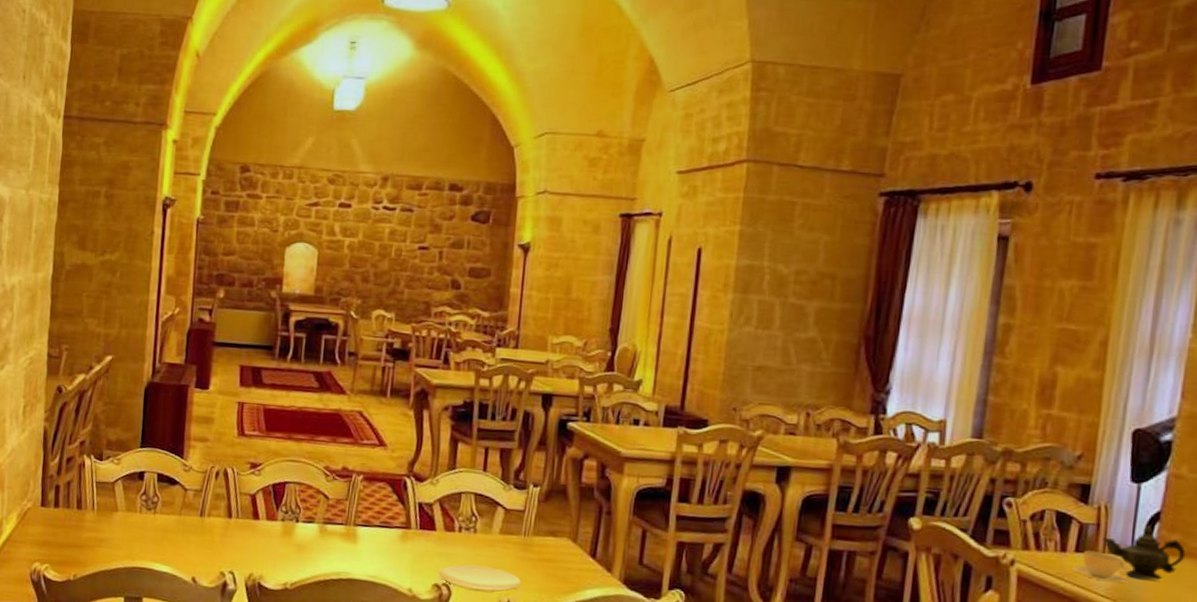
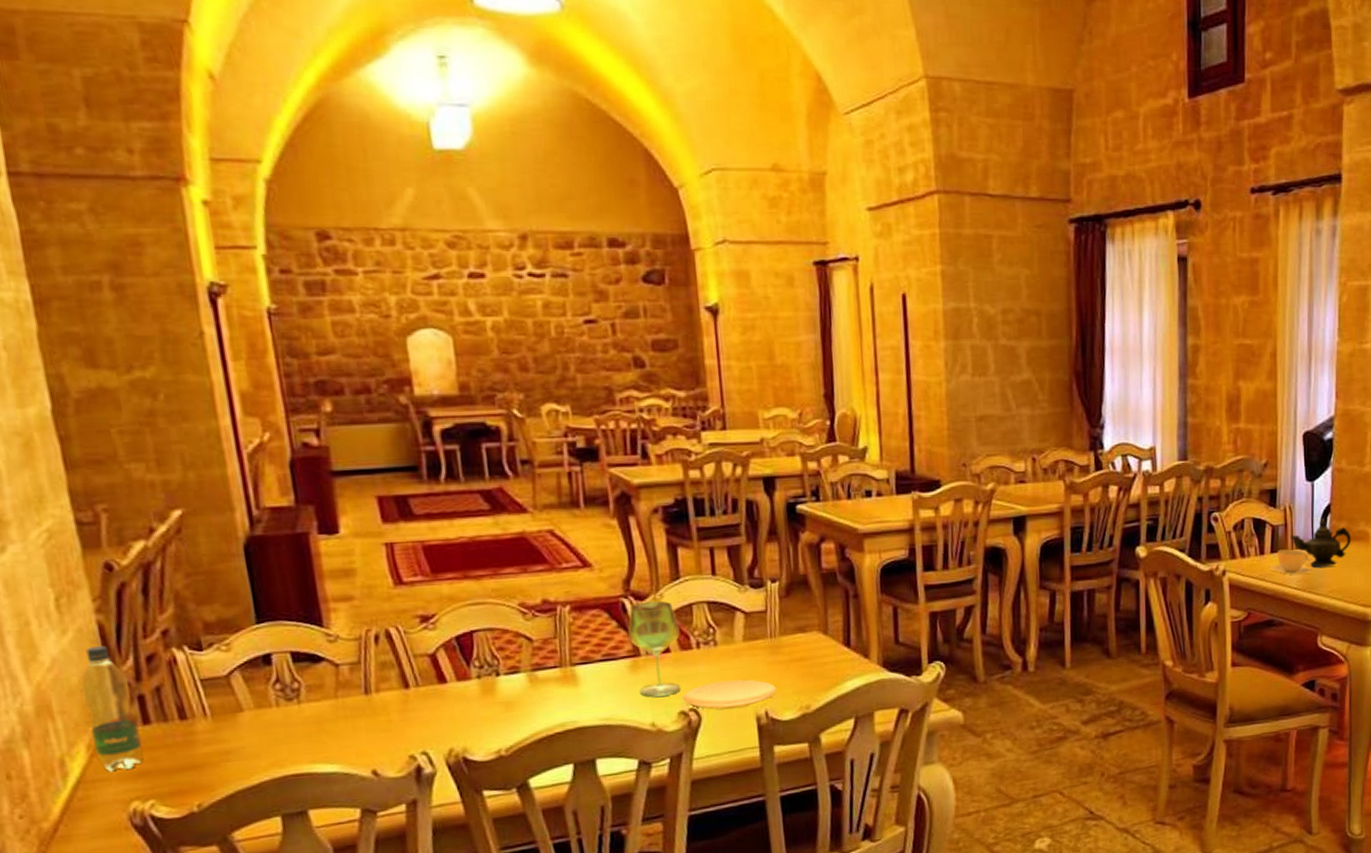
bottle: none [21,444,53,538] -> present [80,646,144,772]
wine glass: none [403,483,448,568] -> present [627,600,681,697]

